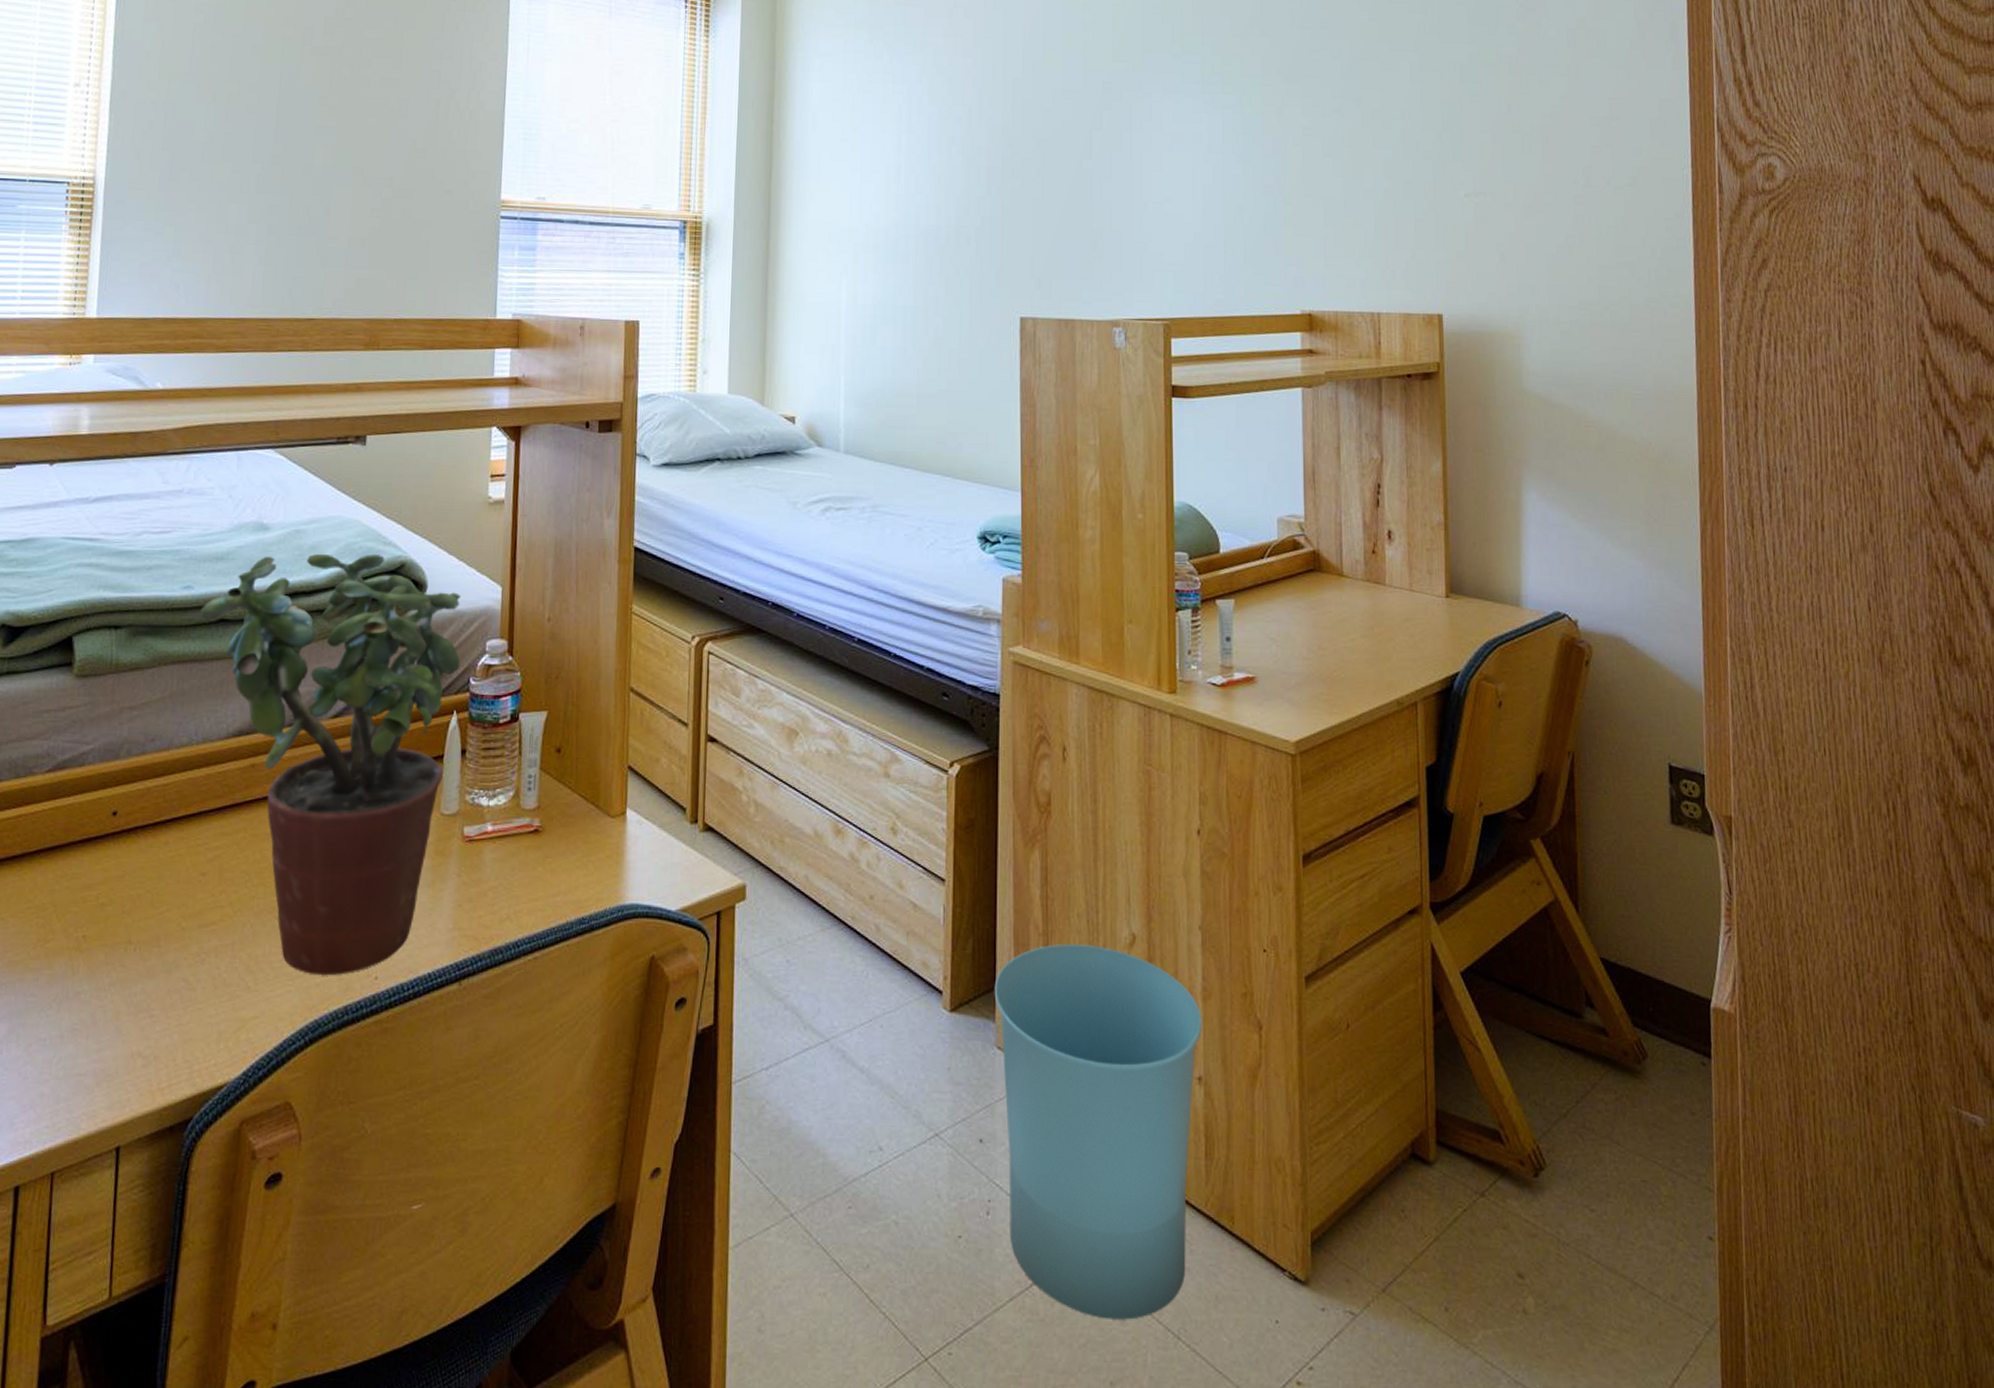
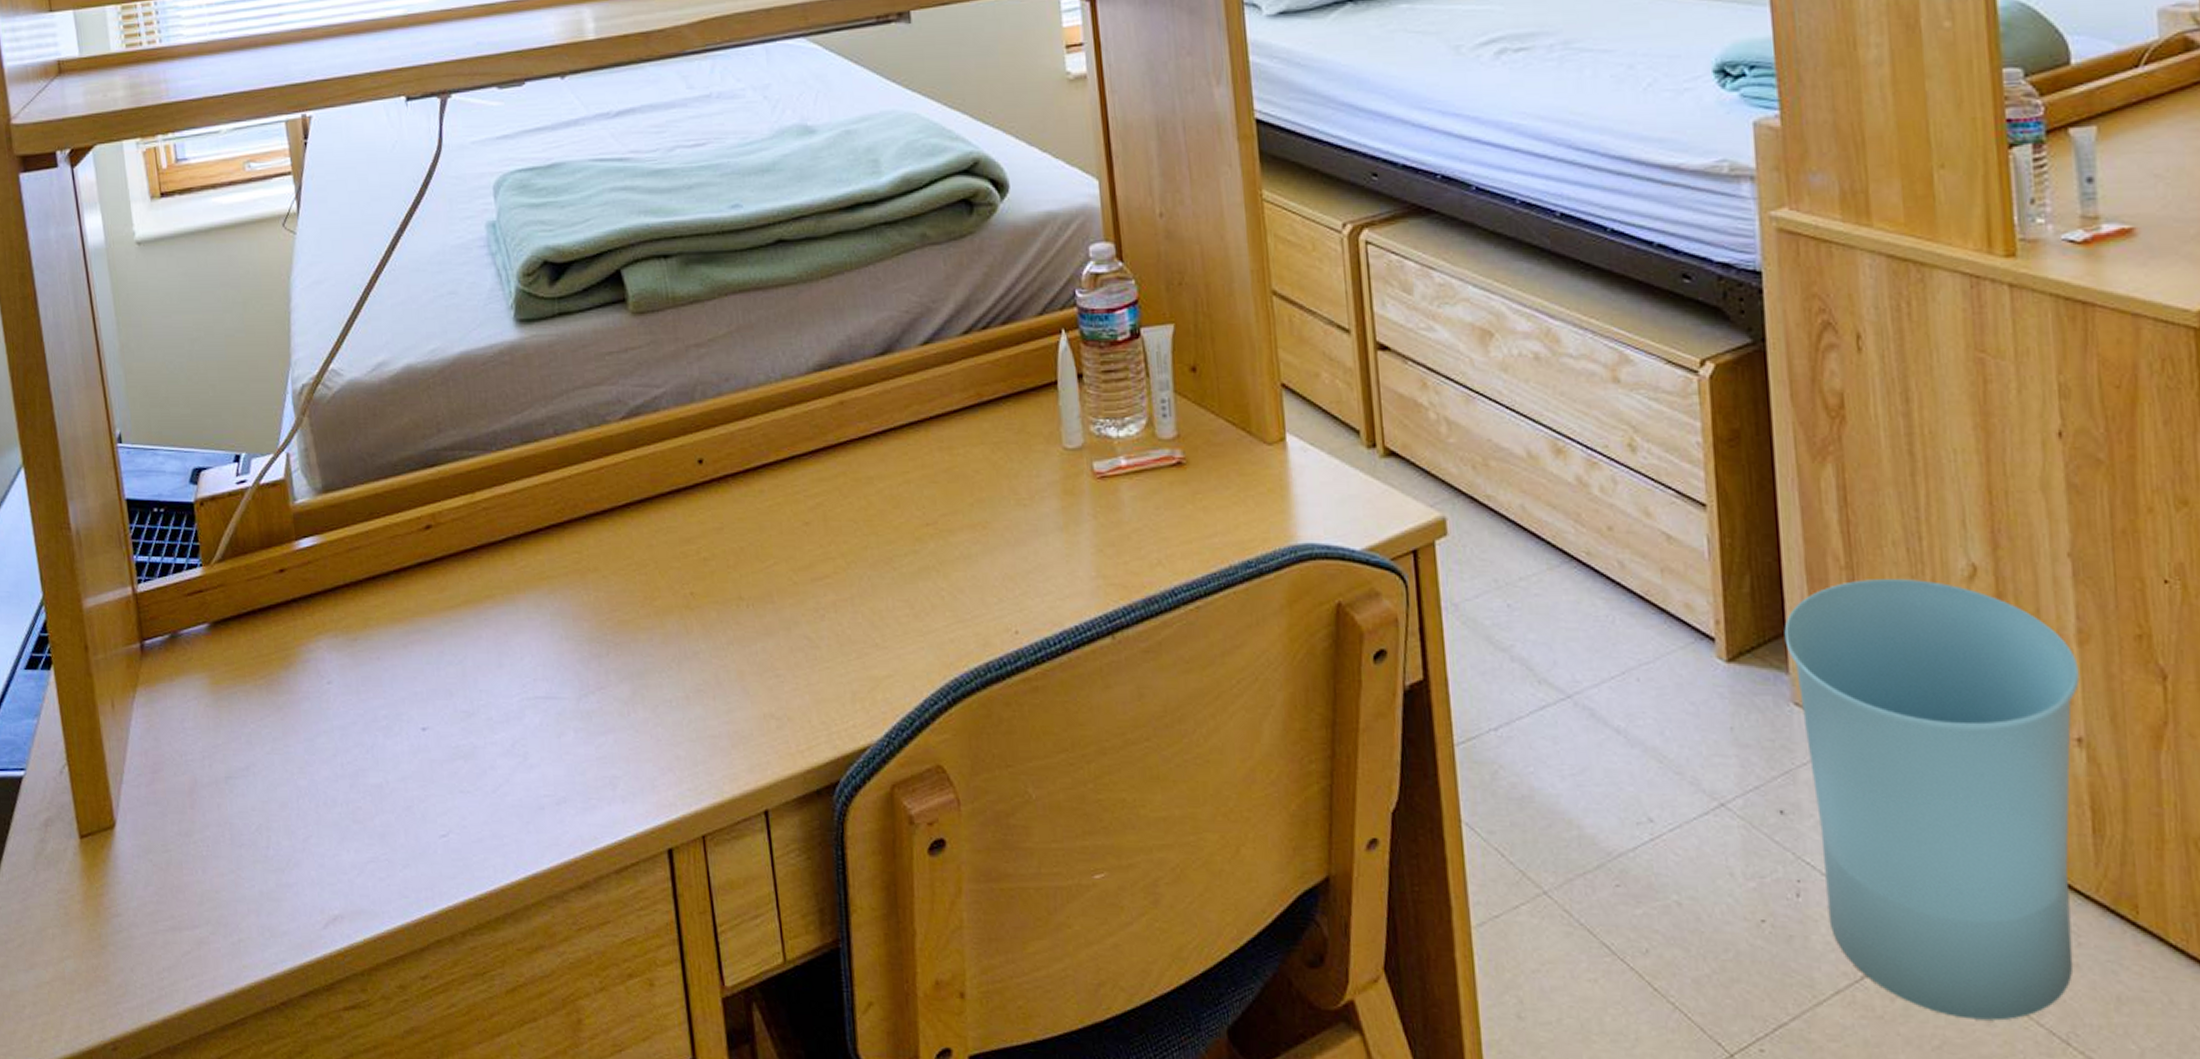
potted plant: present [200,554,461,975] -> none [754,152,1062,629]

